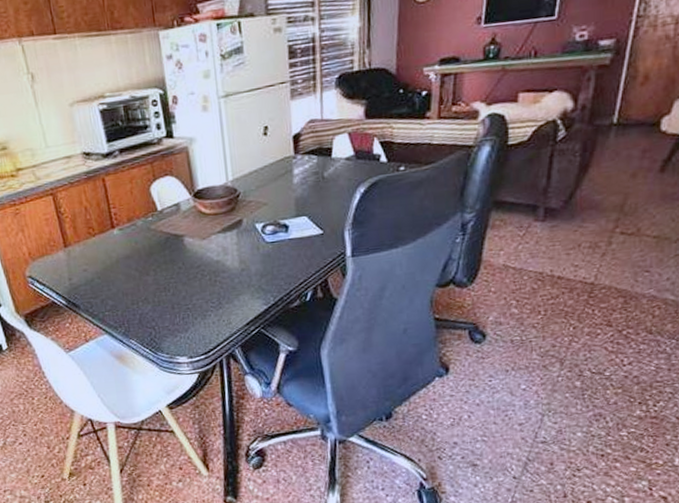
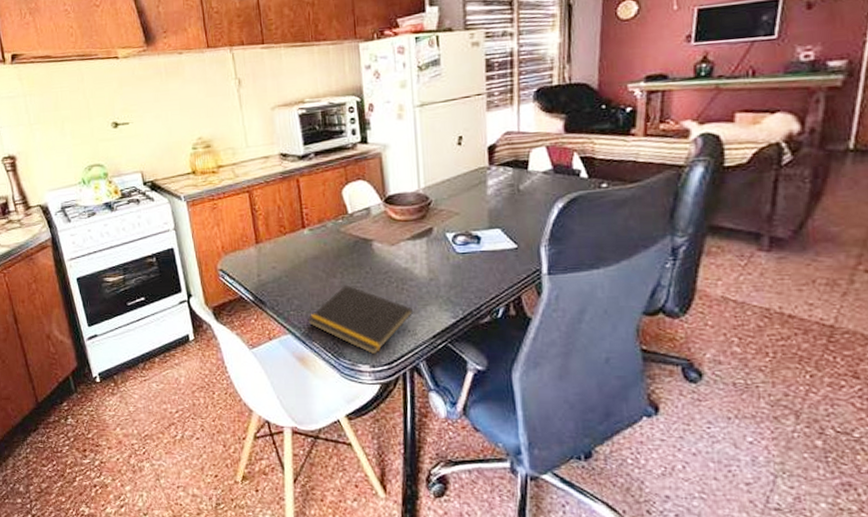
notepad: none [123,281,226,347] -> present [307,284,413,355]

